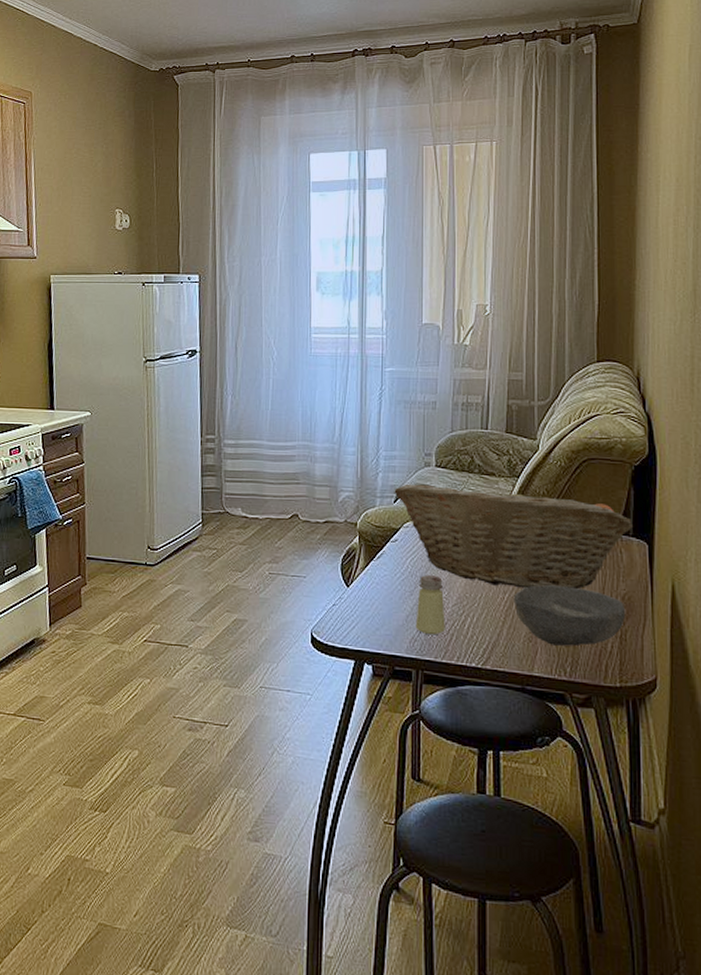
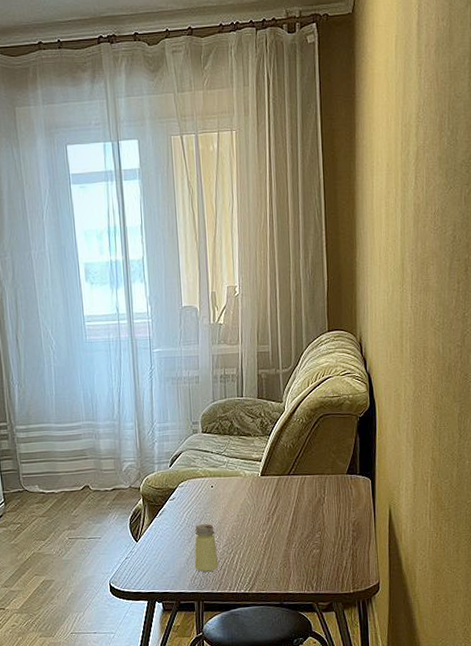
fruit basket: present [394,483,633,589] -> none [169,441,359,527]
bowl: present [513,585,625,647] -> none [270,520,355,568]

